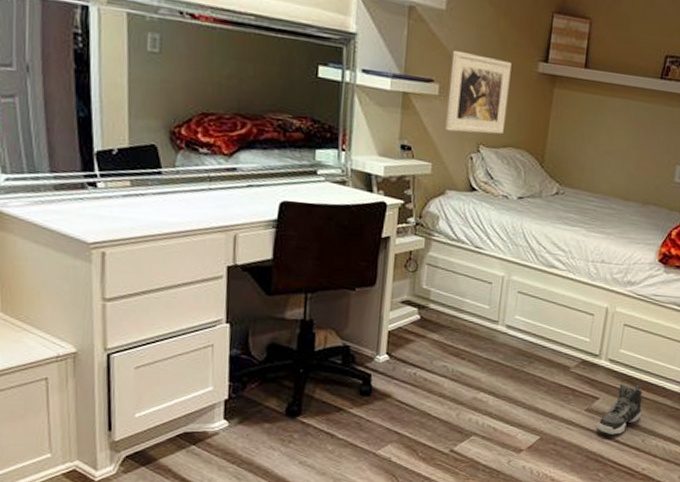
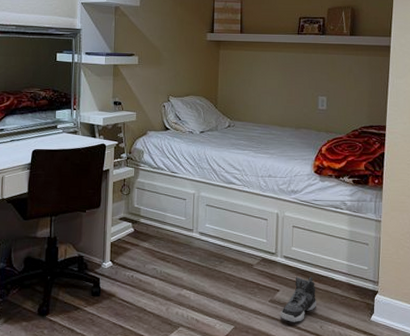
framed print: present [445,50,512,135] -> none [144,32,188,89]

